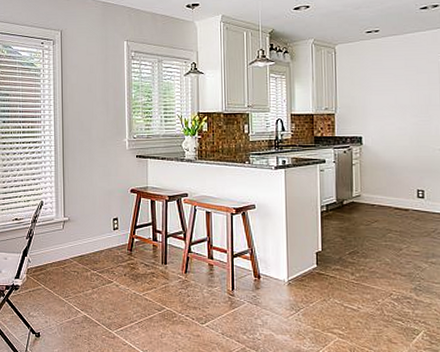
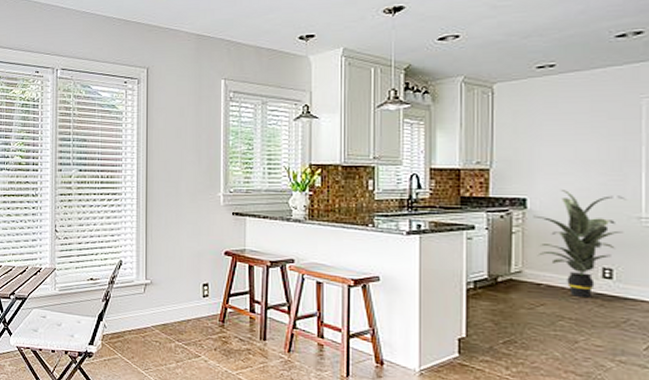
indoor plant: none [367,129,431,214] -> present [533,190,626,297]

